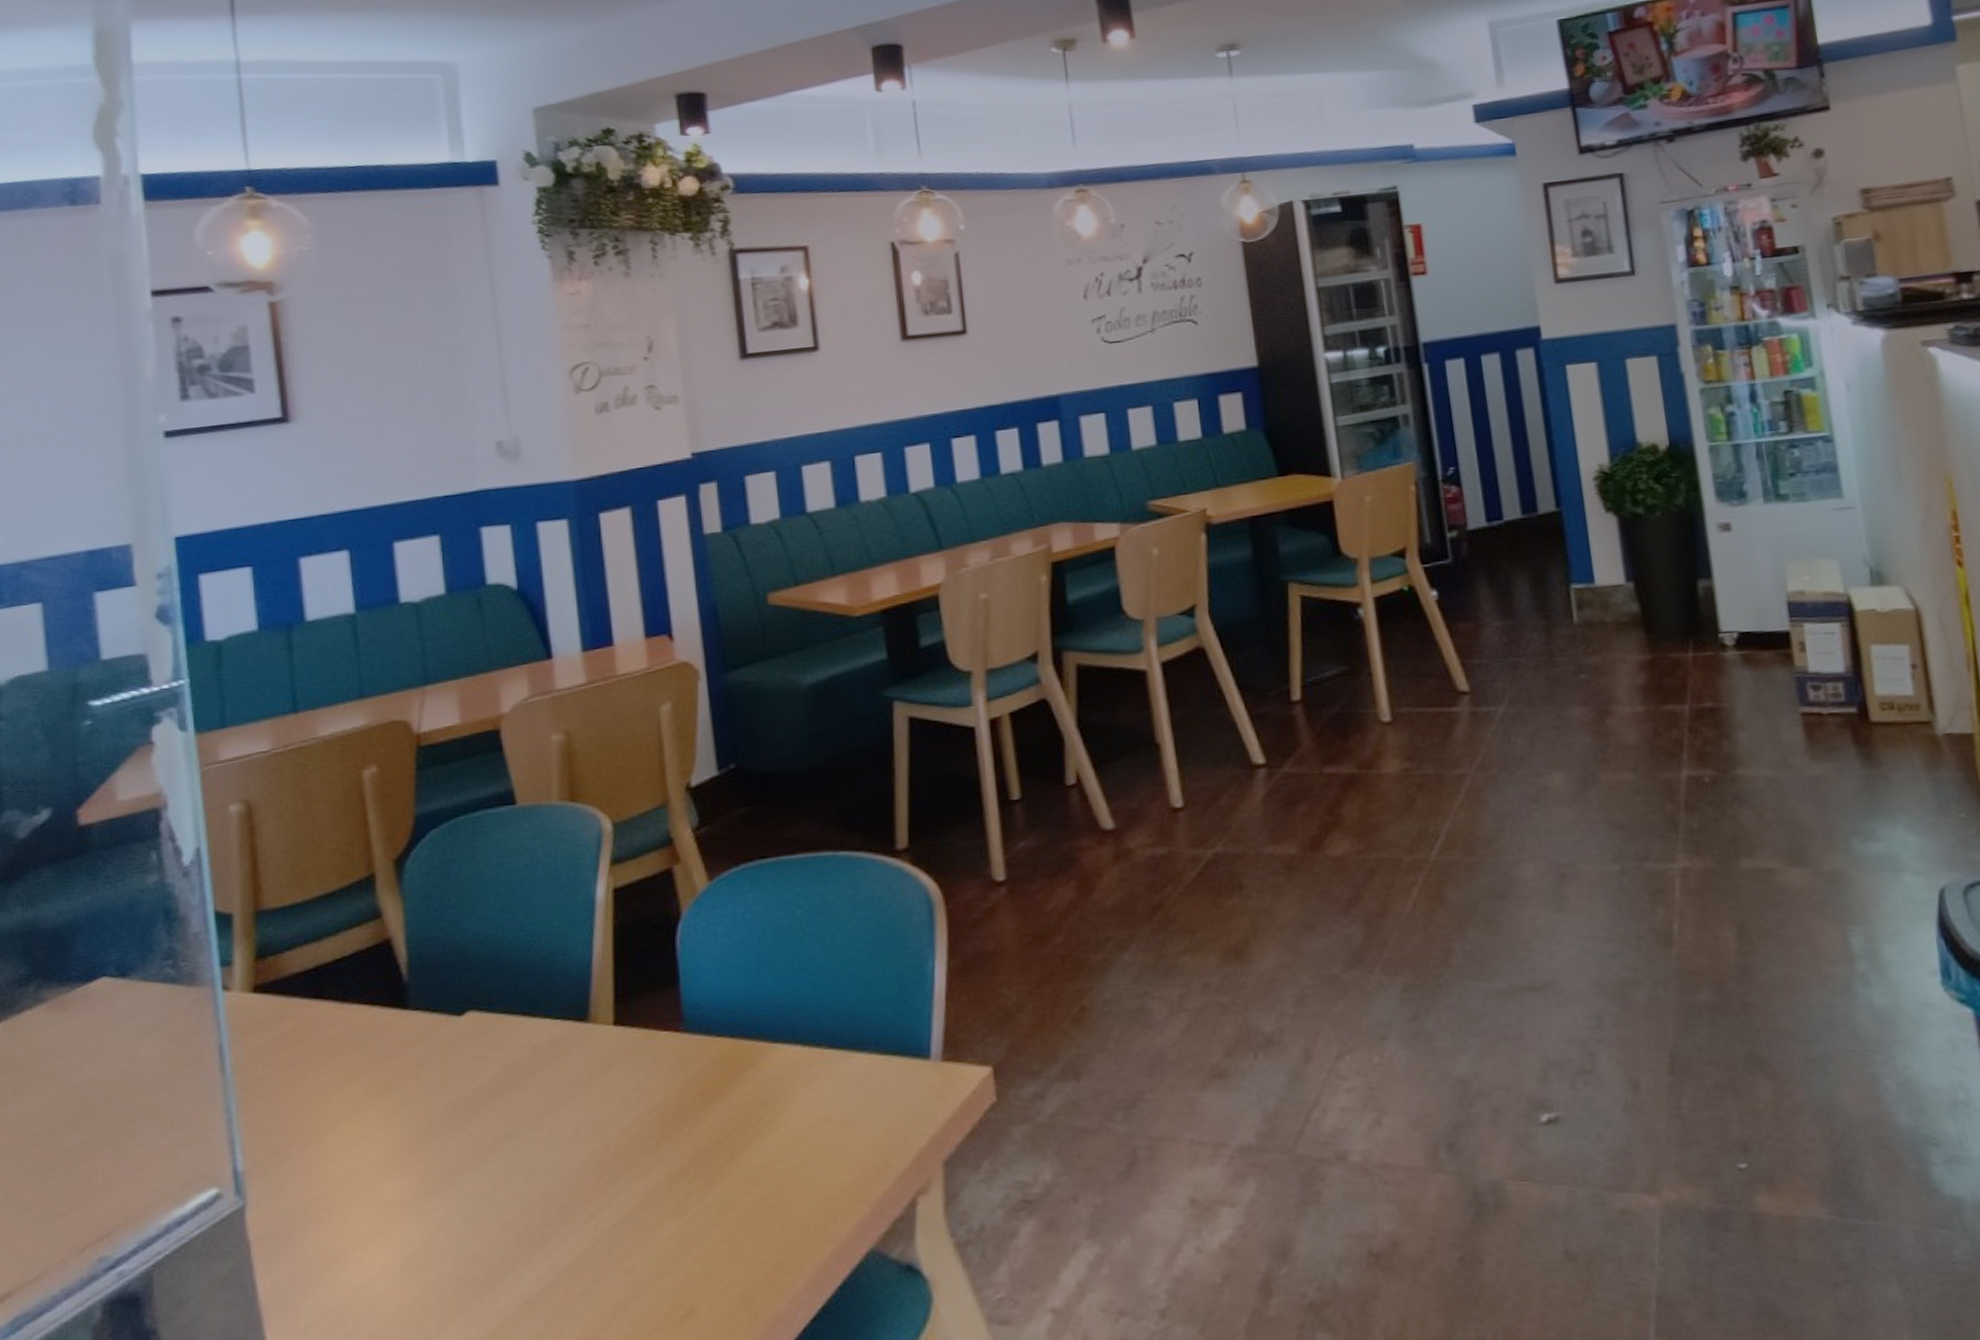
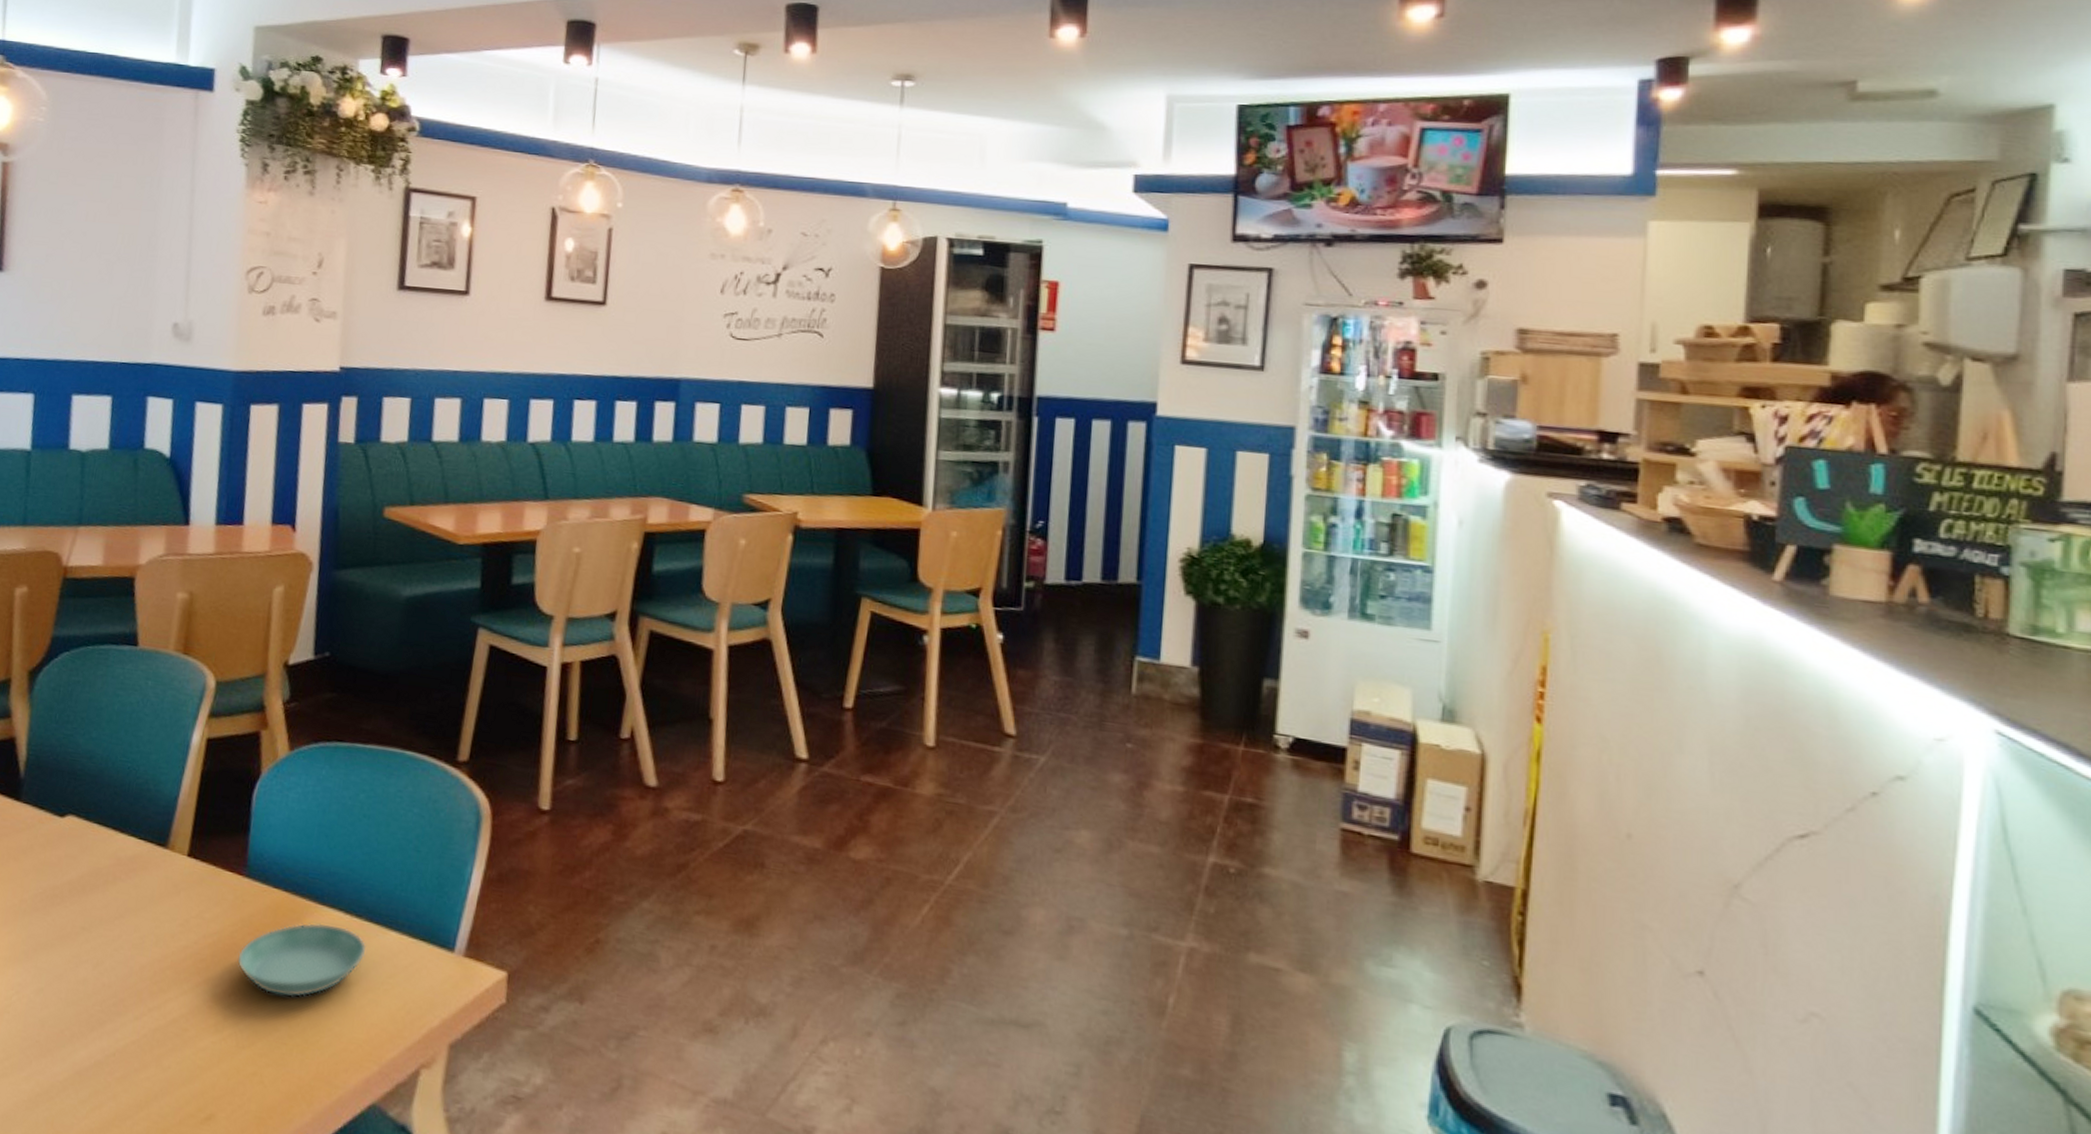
saucer: none [690,1061,834,1156] -> present [238,922,367,998]

